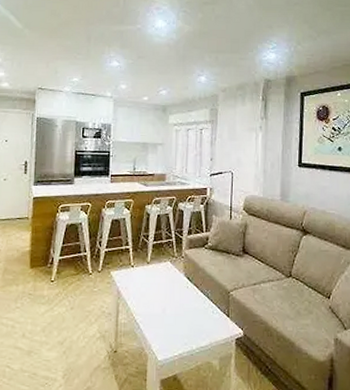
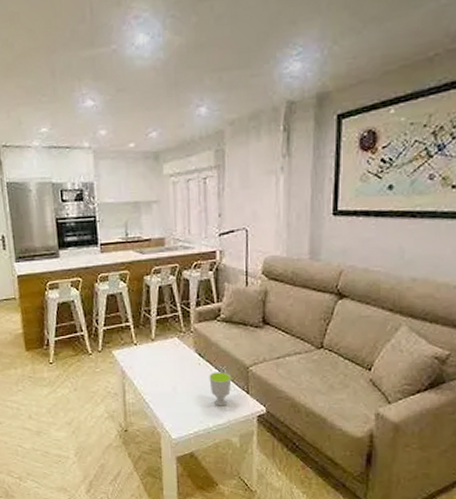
cup: none [195,295,215,329] -> present [209,372,232,406]

